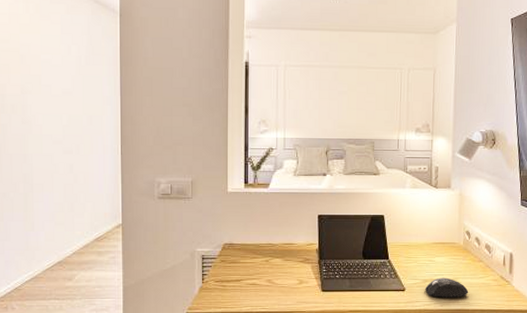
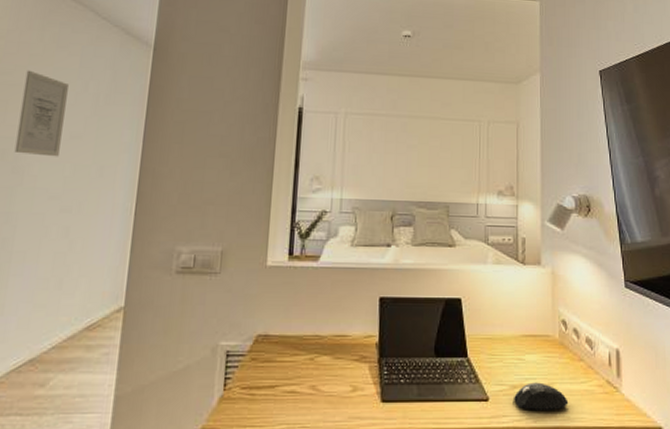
wall art: none [20,37,56,110] -> present [14,70,69,157]

